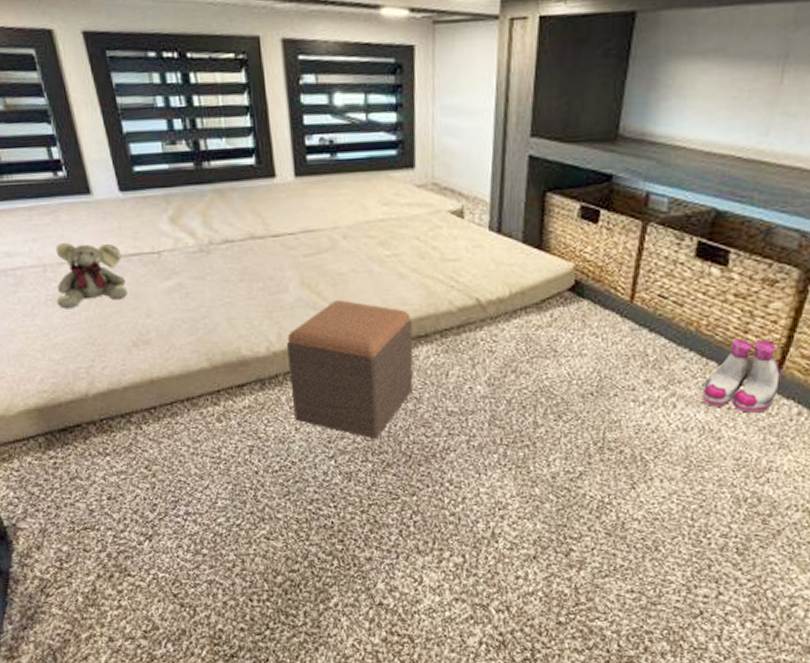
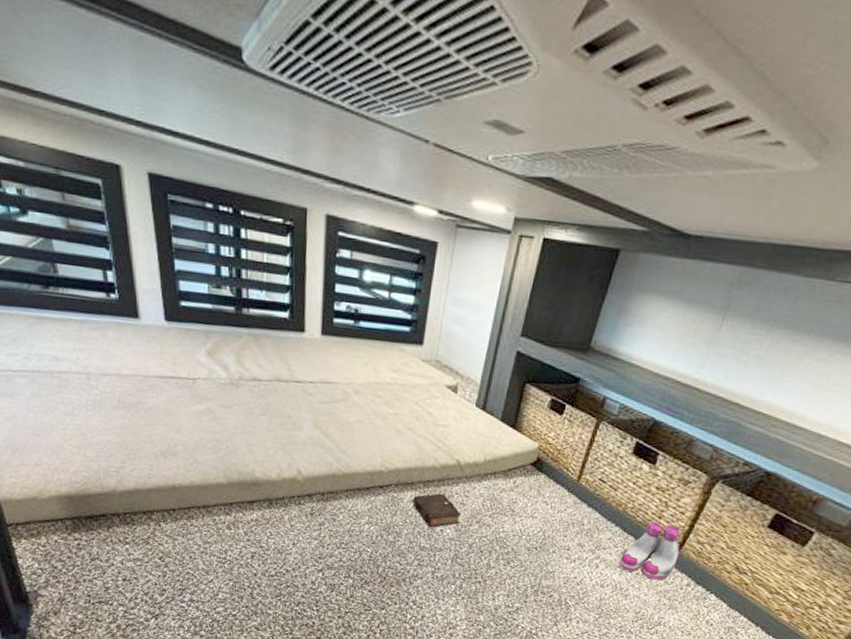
plush elephant: present [55,243,129,309] -> none [96,357,163,415]
footstool: present [286,299,413,440] -> none [293,443,402,561]
book: none [430,342,492,395] -> present [412,493,461,535]

